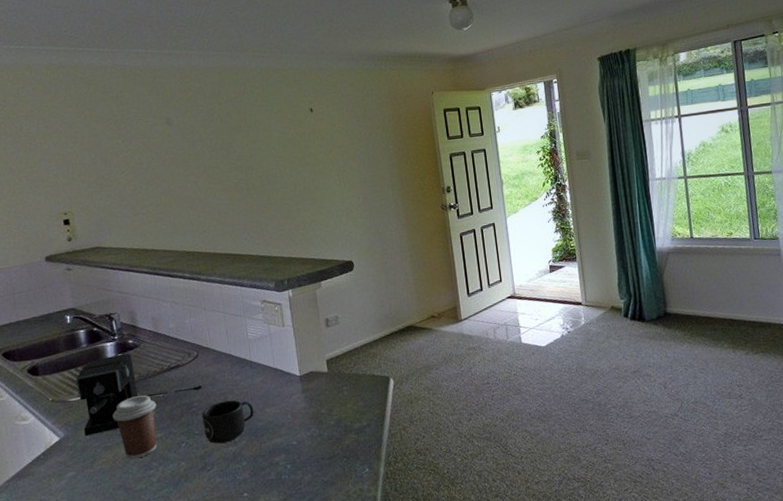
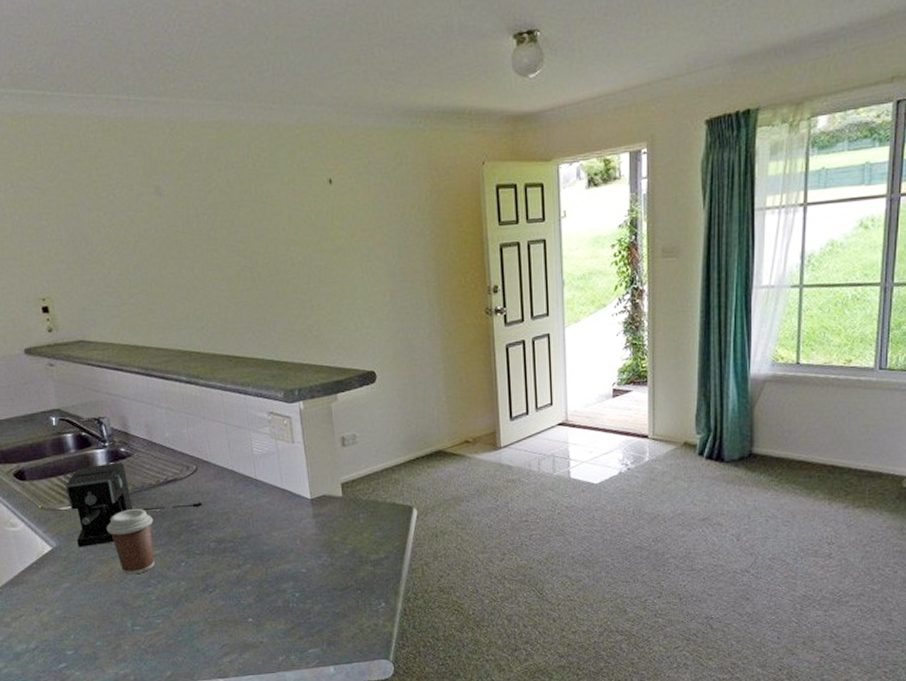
mug: present [202,400,254,444] -> none [202,520,260,566]

